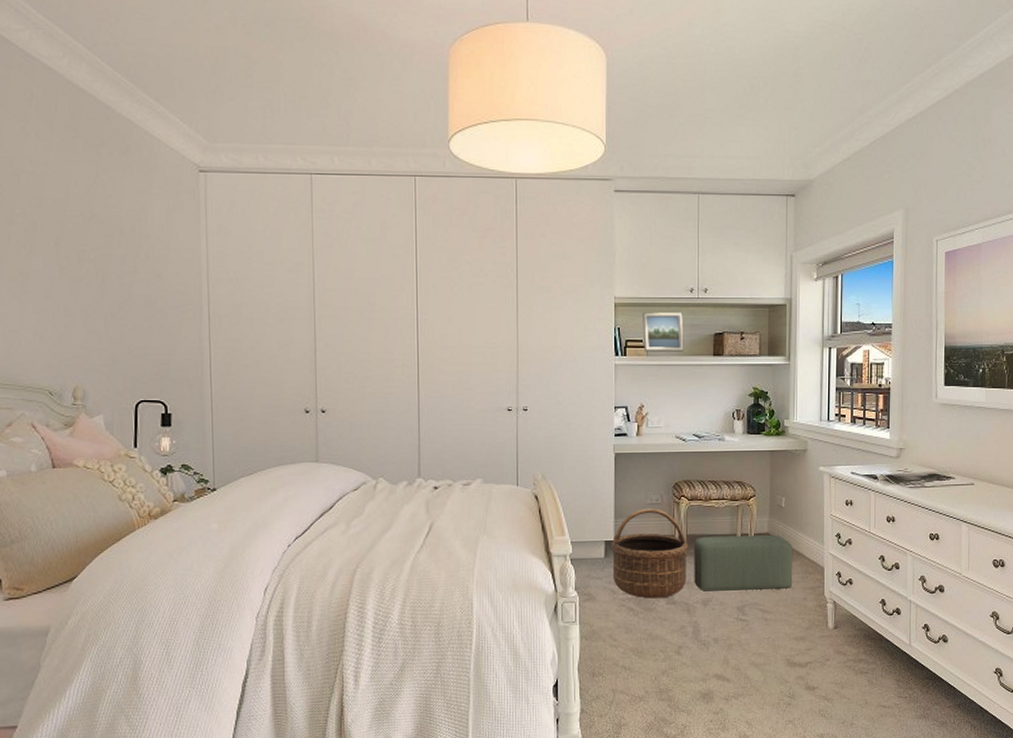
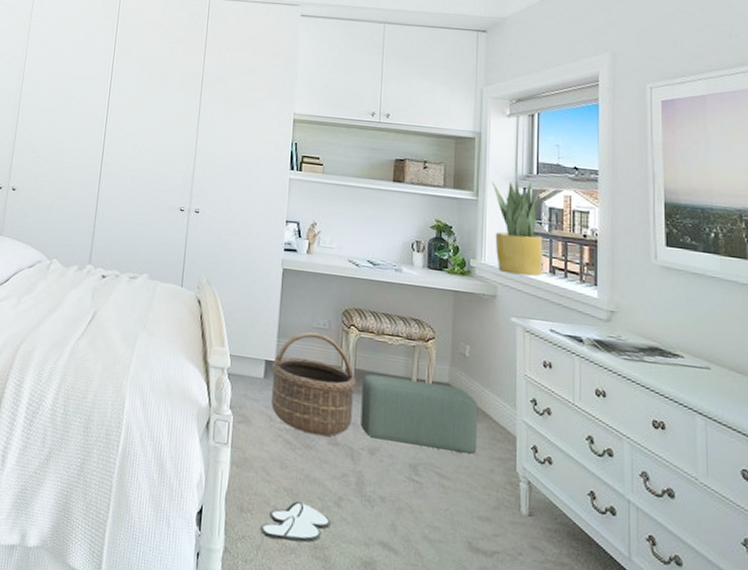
slippers: none [612,657,673,692] -> present [261,501,331,542]
picture frame: present [643,312,684,352] -> none [320,131,363,174]
planter: none [802,341,846,428] -> present [492,181,543,277]

